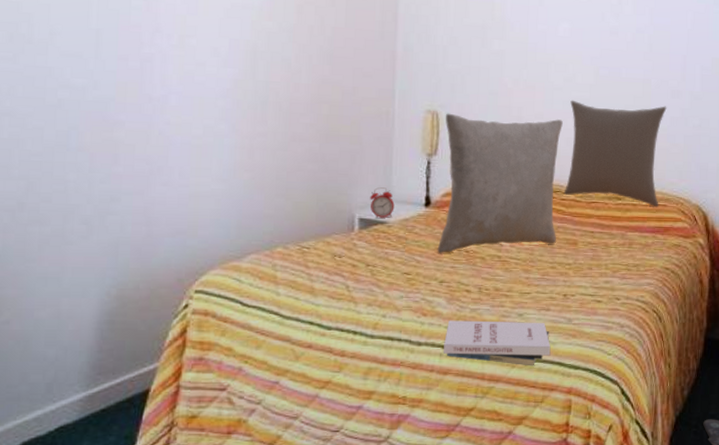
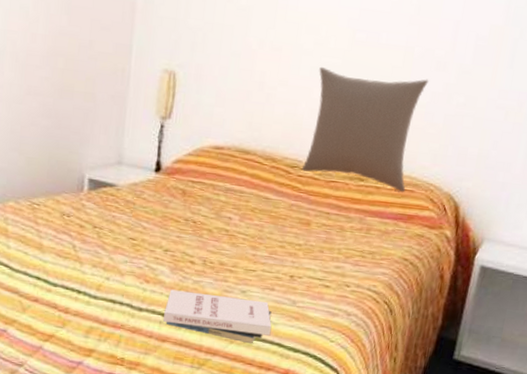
alarm clock: present [370,187,395,219] -> none [100,148,125,181]
pillow: present [437,113,563,253] -> none [164,73,309,223]

